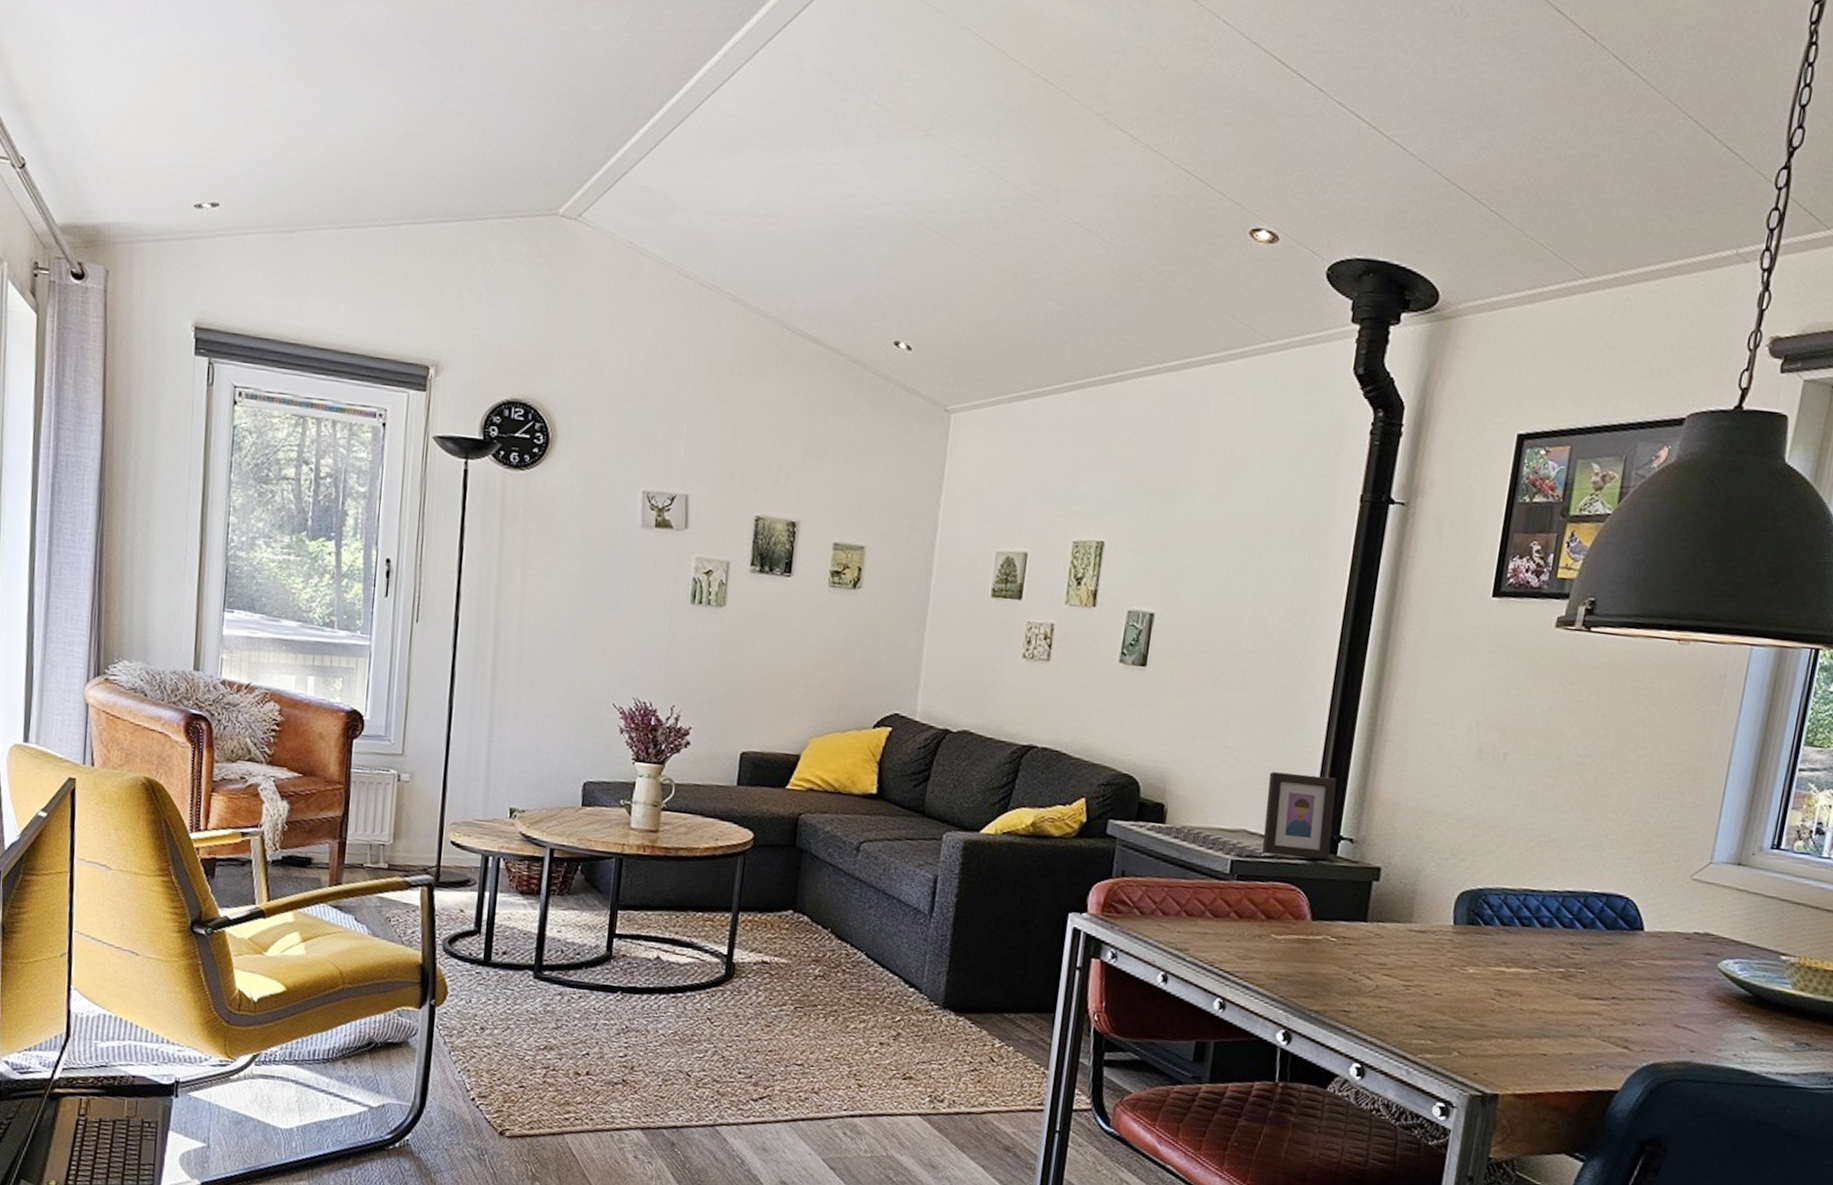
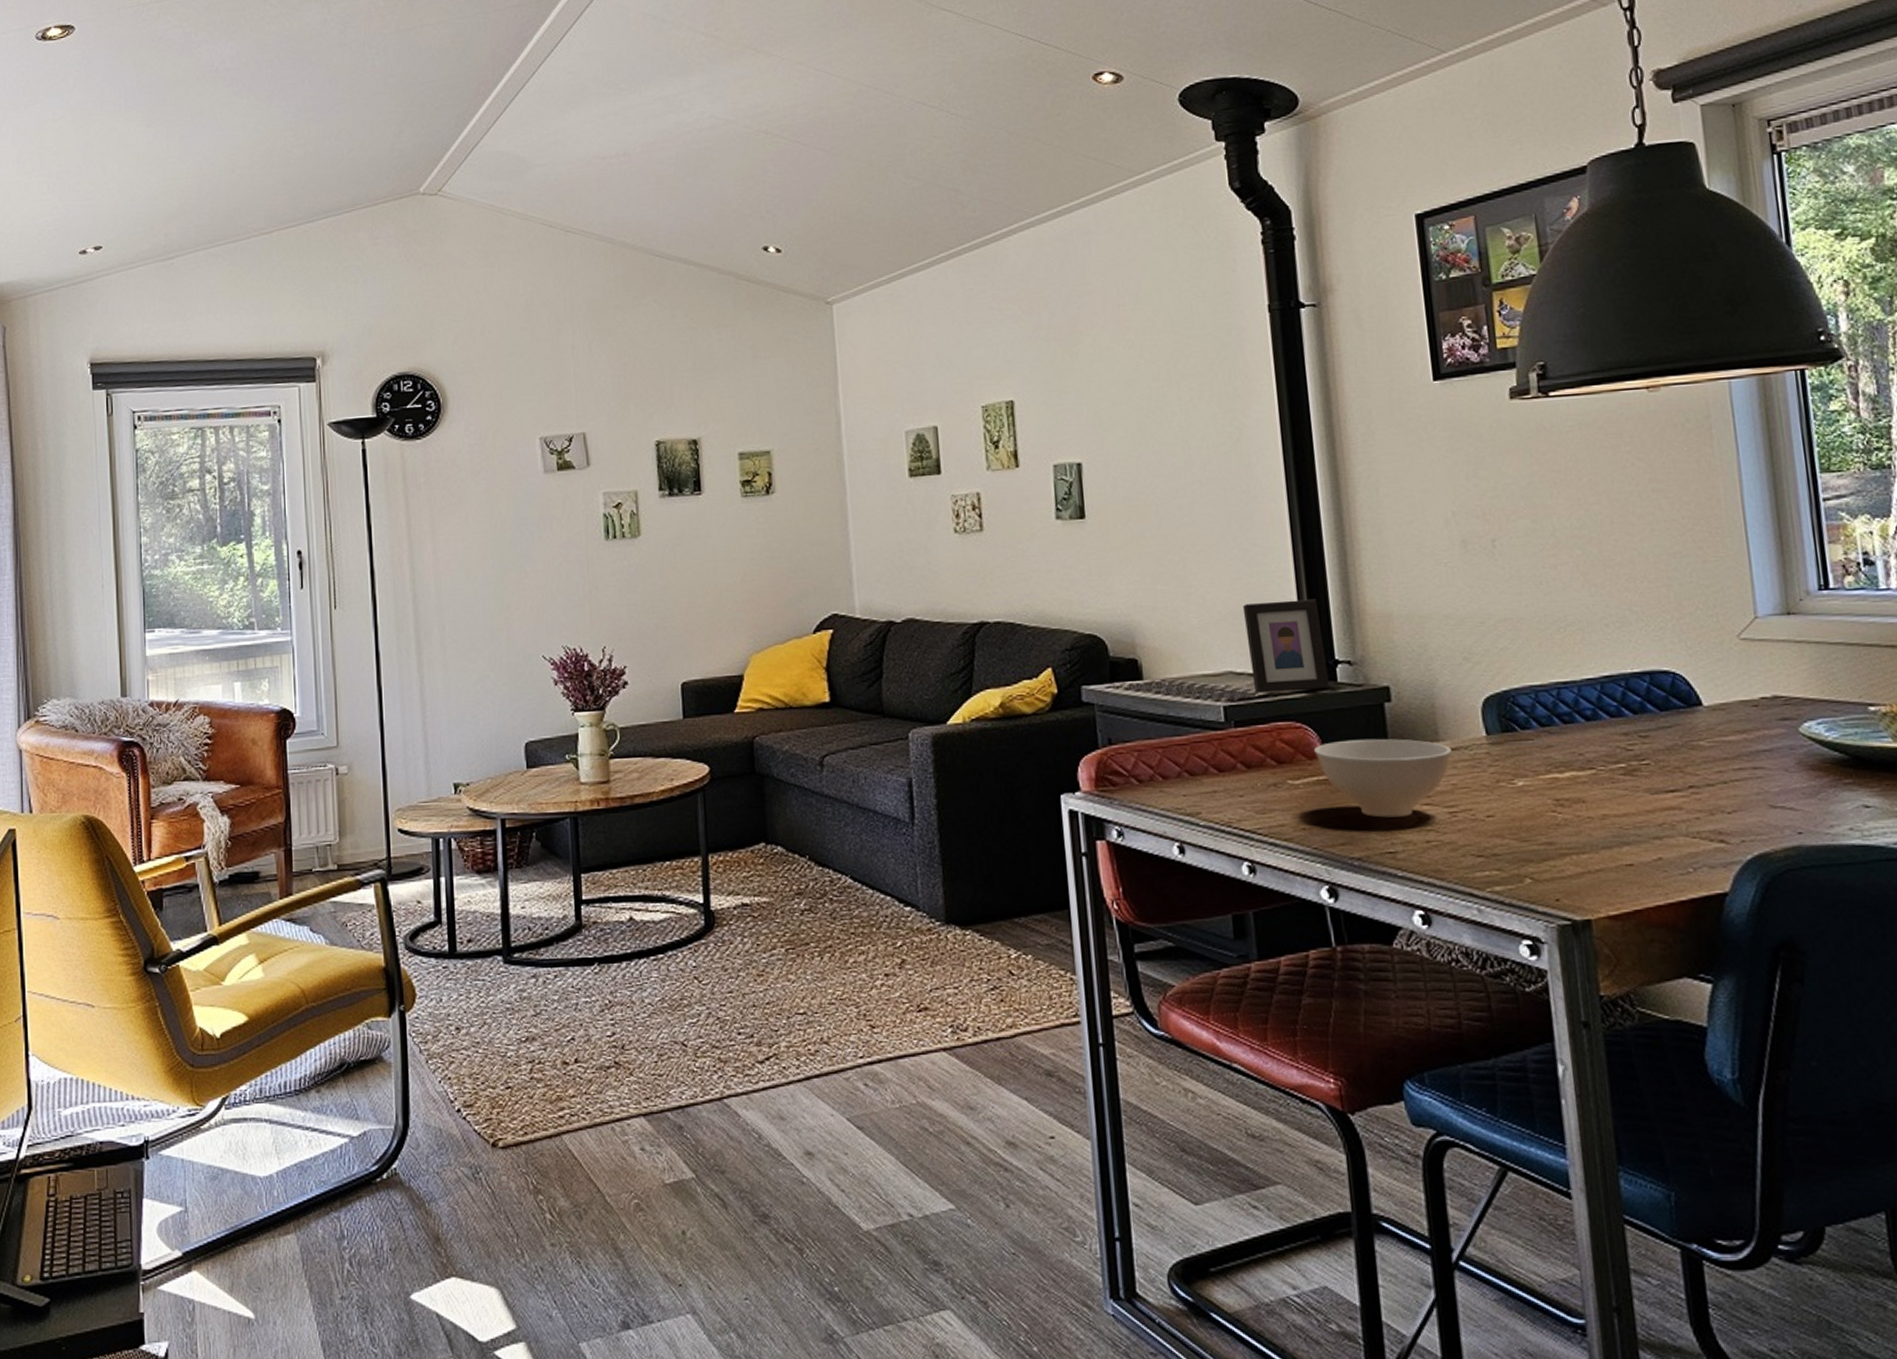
bowl: none [1300,907,1420,983] -> present [1313,738,1451,818]

